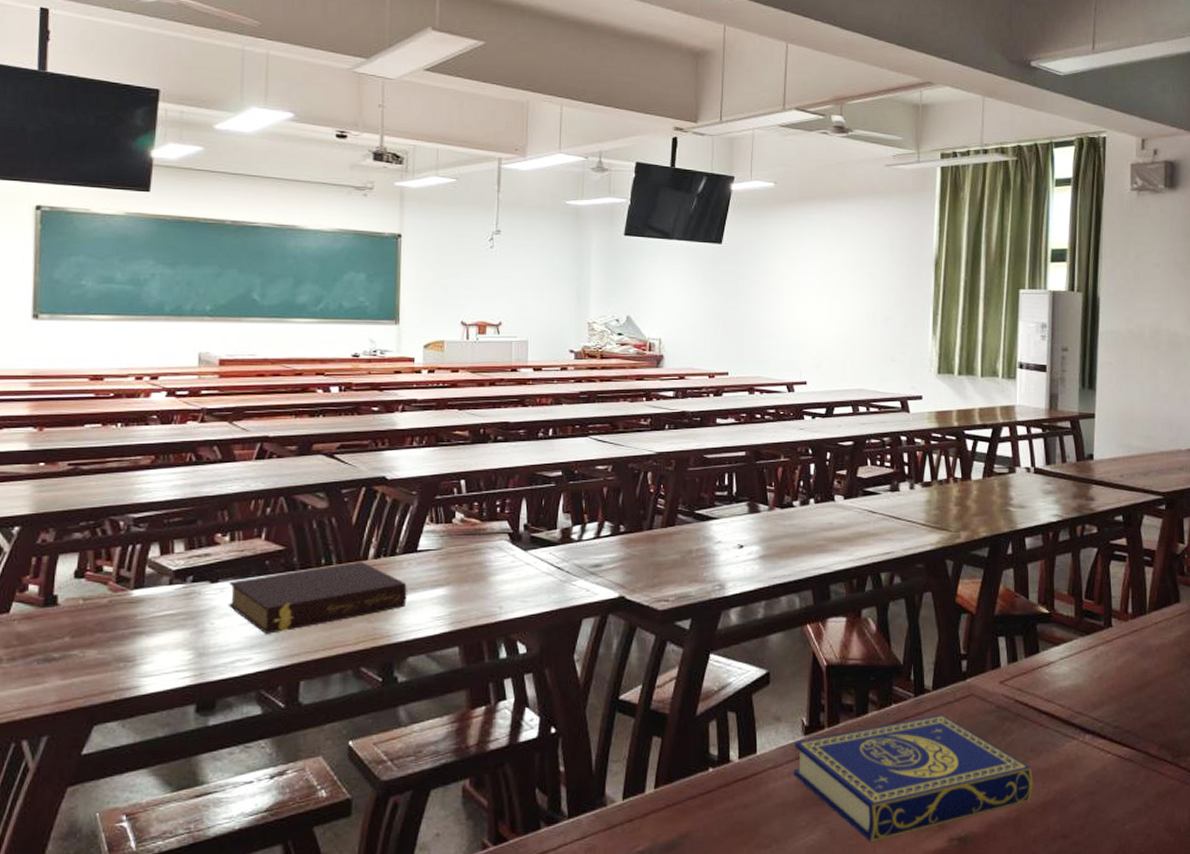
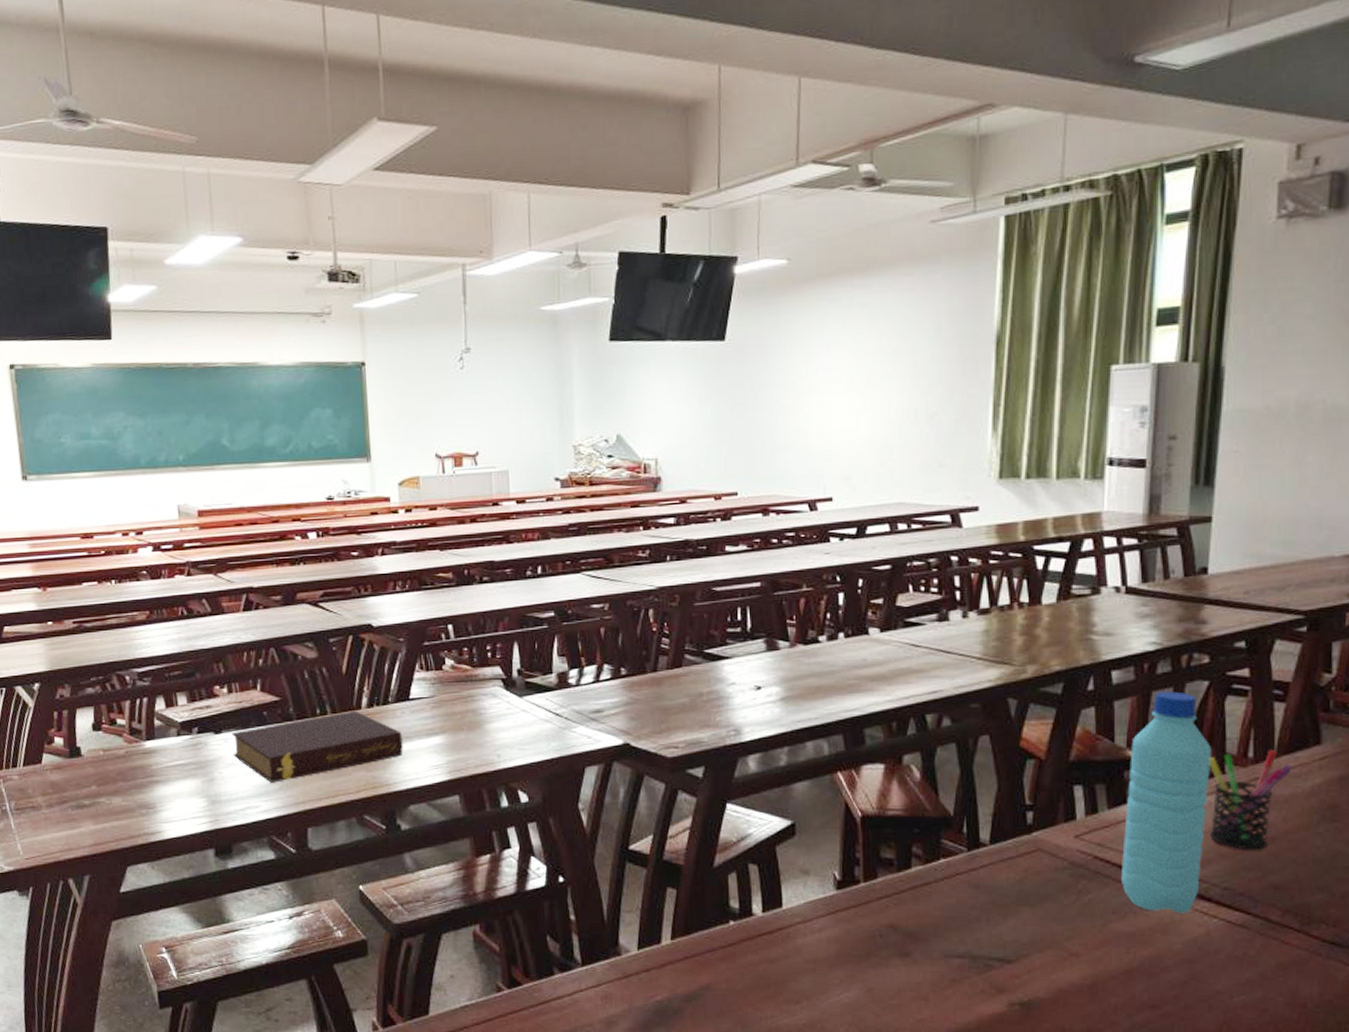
book: present [793,715,1033,843] -> none [824,871,1115,1003]
water bottle: none [1036,556,1102,750] -> present [1120,691,1212,914]
pen holder: none [1100,606,1161,693] -> present [1209,749,1293,850]

